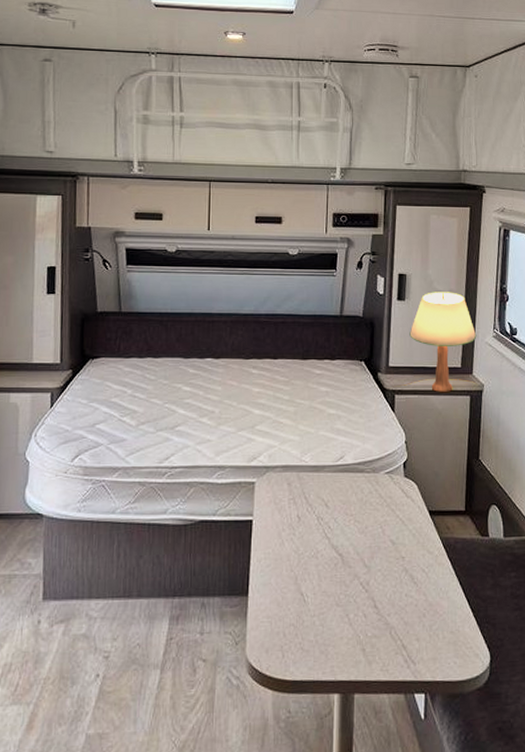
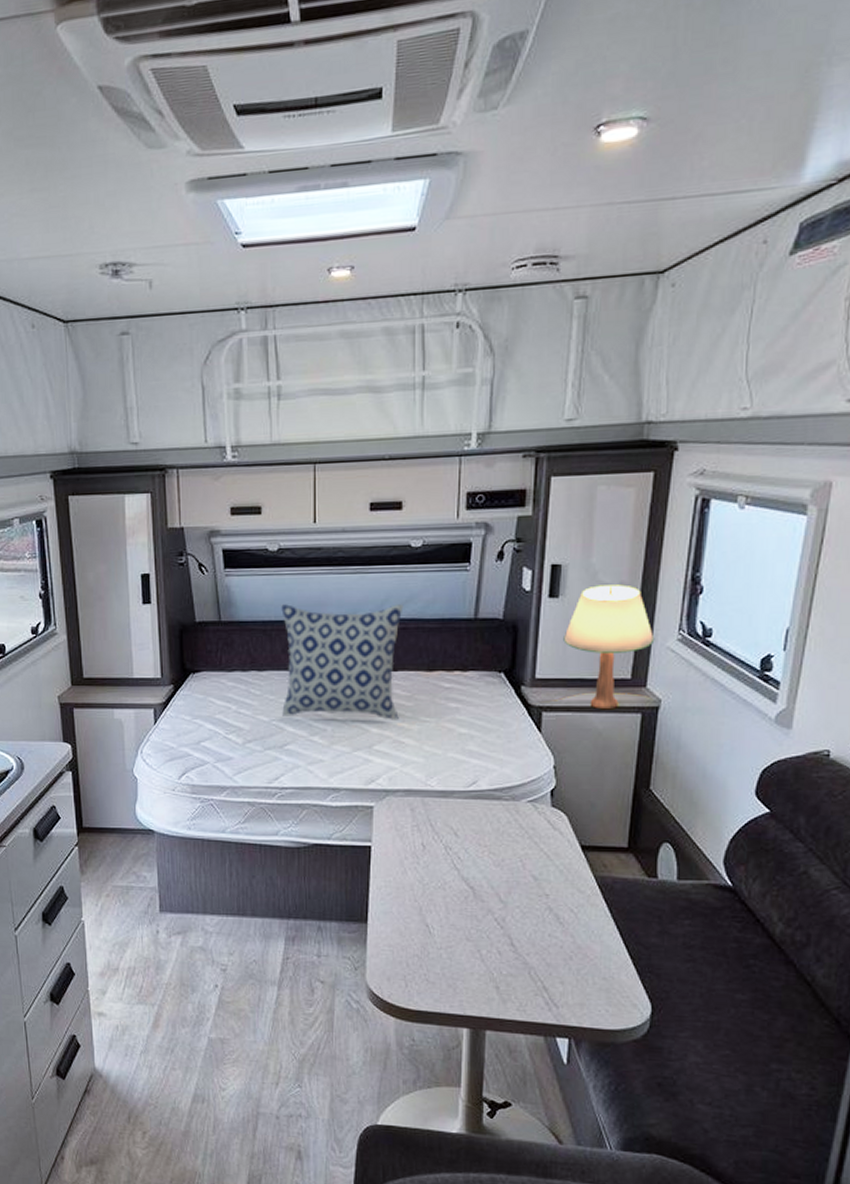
pillow: none [174,299,283,403] -> present [281,604,404,720]

